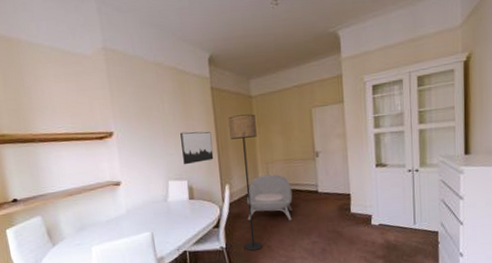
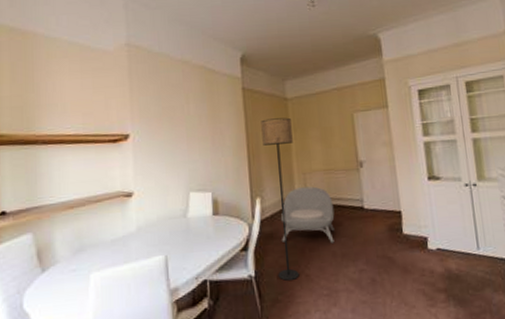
wall art: present [180,131,214,165] -> none [206,136,243,174]

